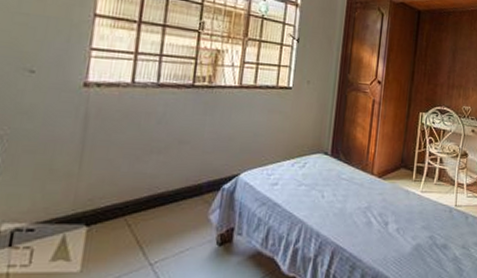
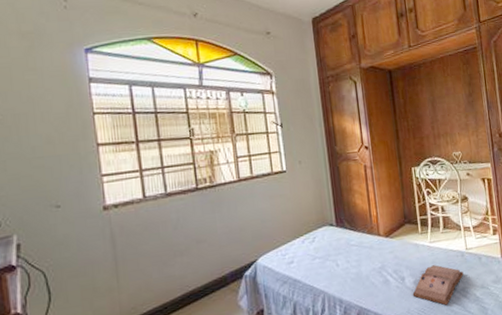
hardback book: none [392,216,448,259] -> present [412,265,464,305]

